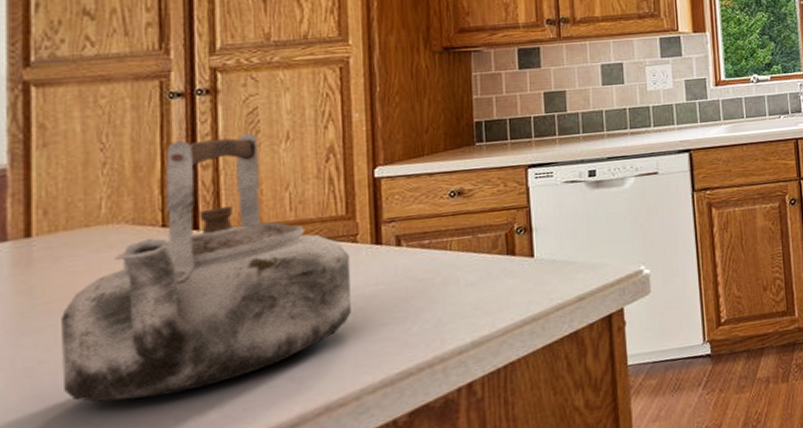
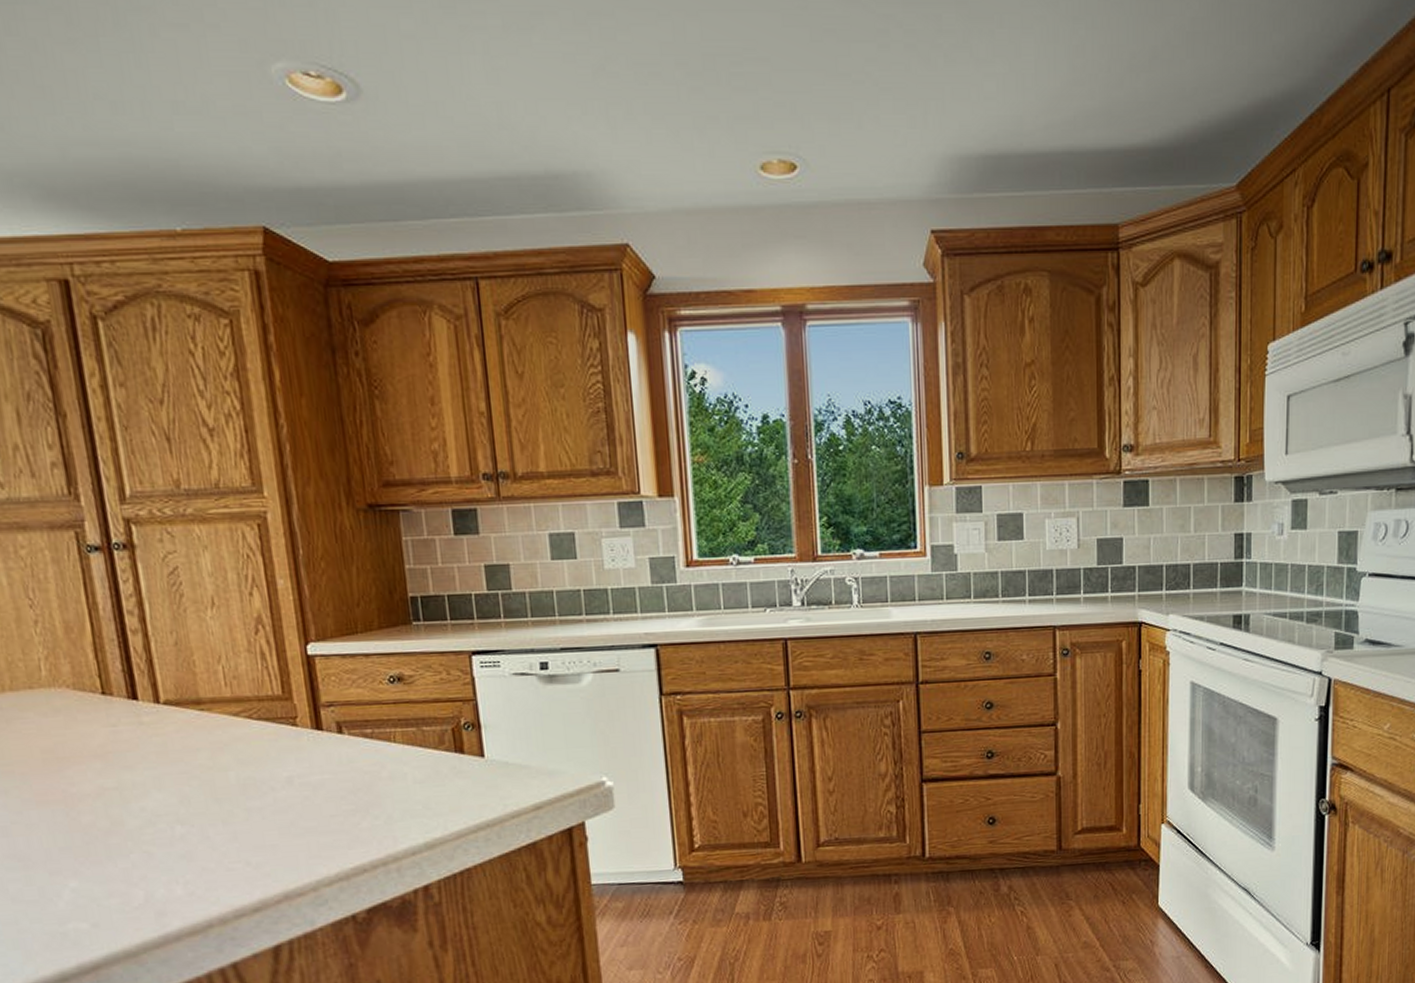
kettle: present [61,133,352,402] -> none [23,596,300,868]

